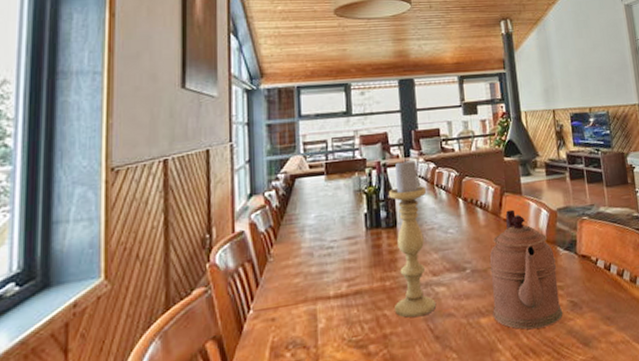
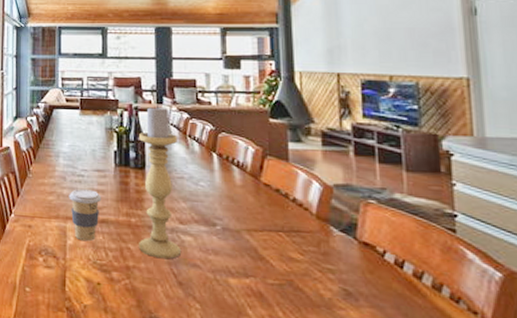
coffee cup: none [317,261,354,321] -> present [69,189,102,242]
coffeepot: present [489,209,563,330] -> none [244,174,332,308]

